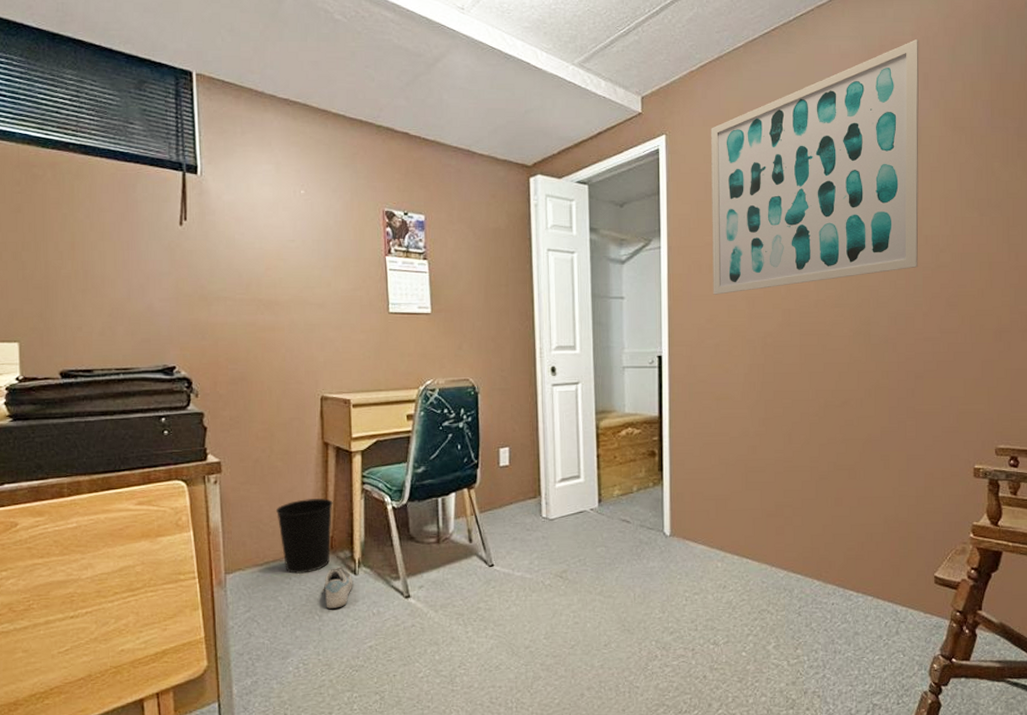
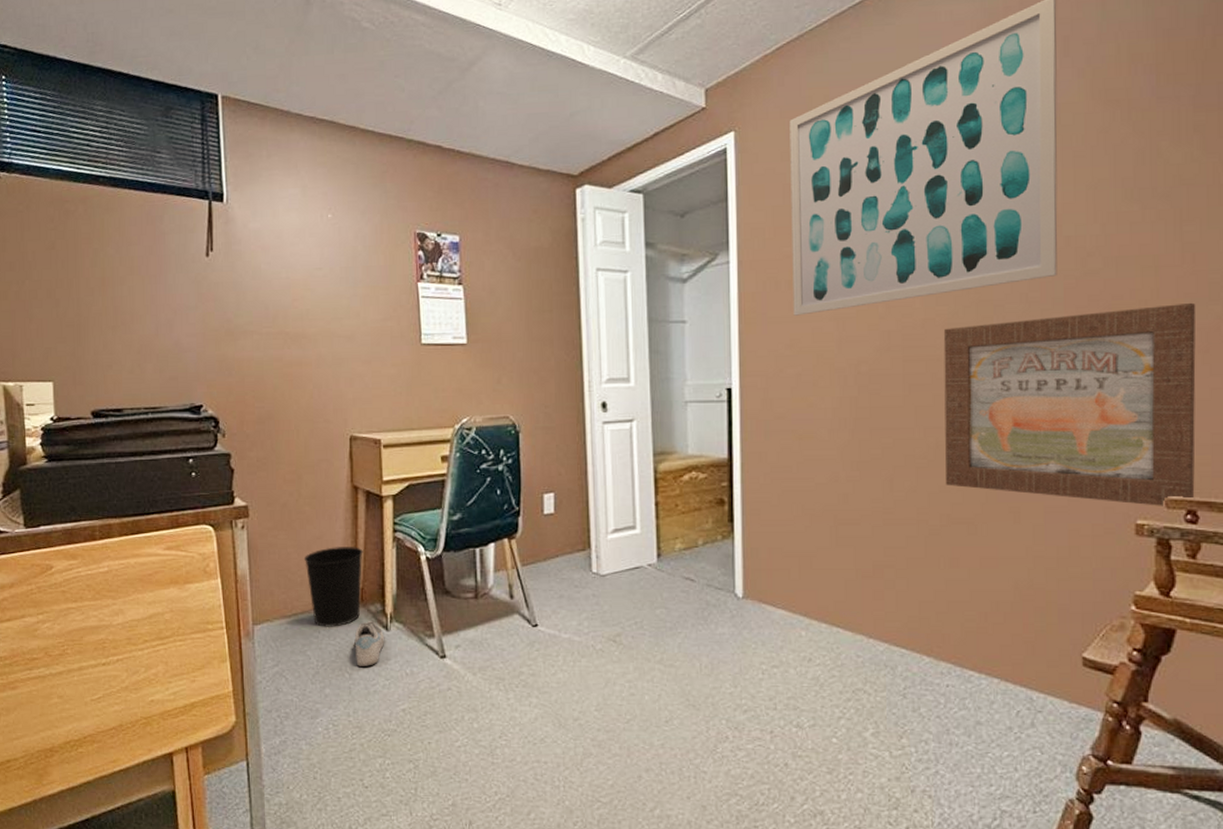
wall art: none [831,291,1018,454] -> present [943,302,1196,506]

